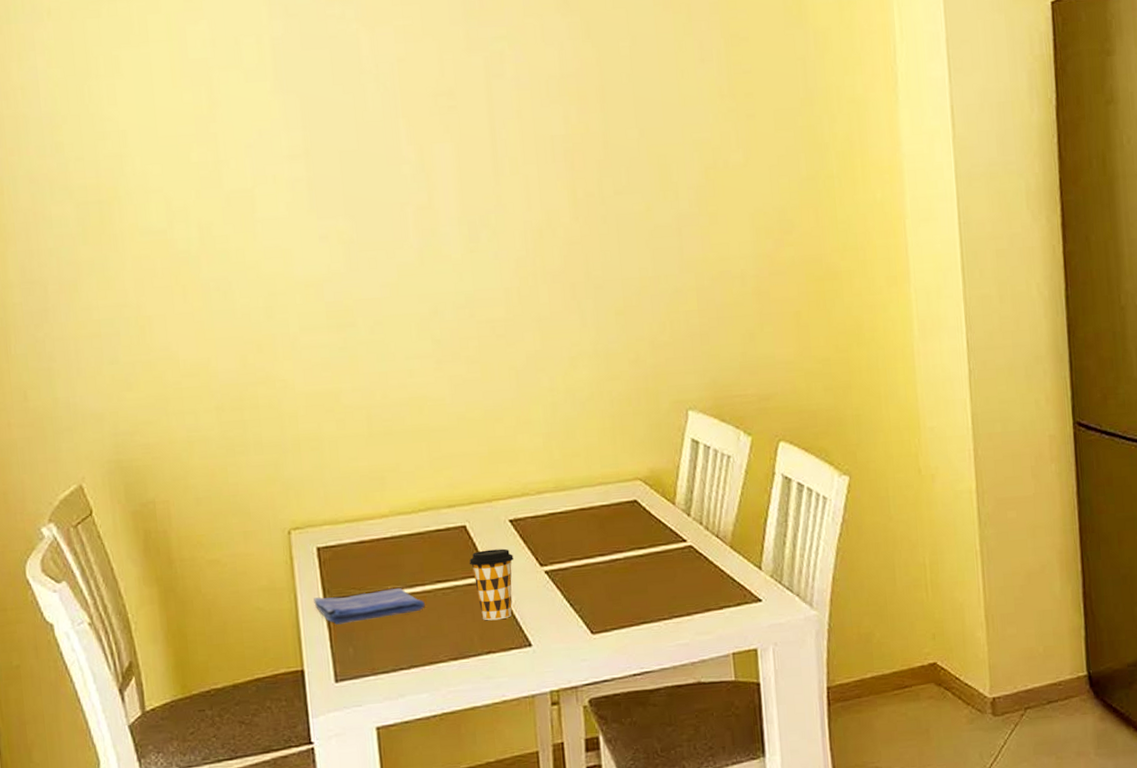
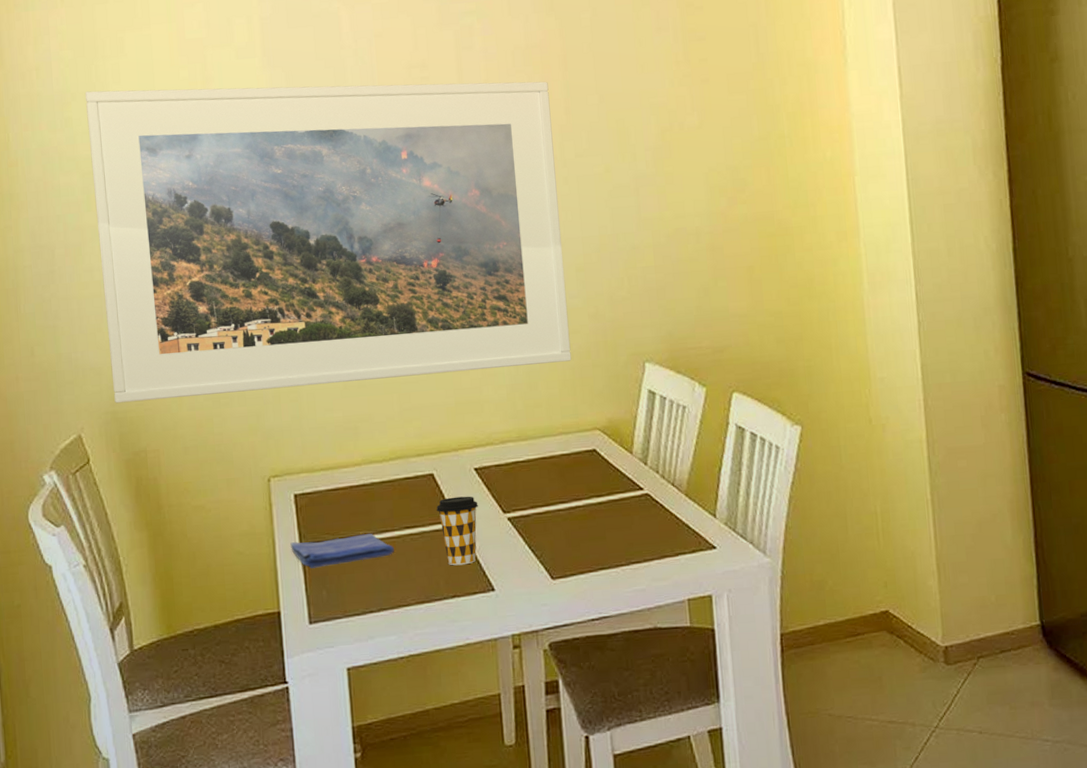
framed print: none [77,113,611,452] -> present [84,81,572,404]

